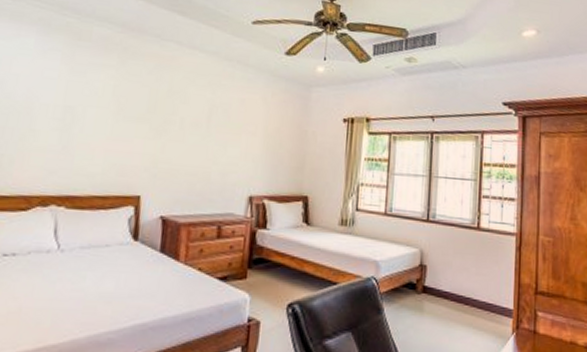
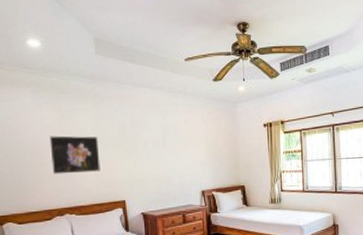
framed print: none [44,94,118,151] -> present [49,136,101,174]

